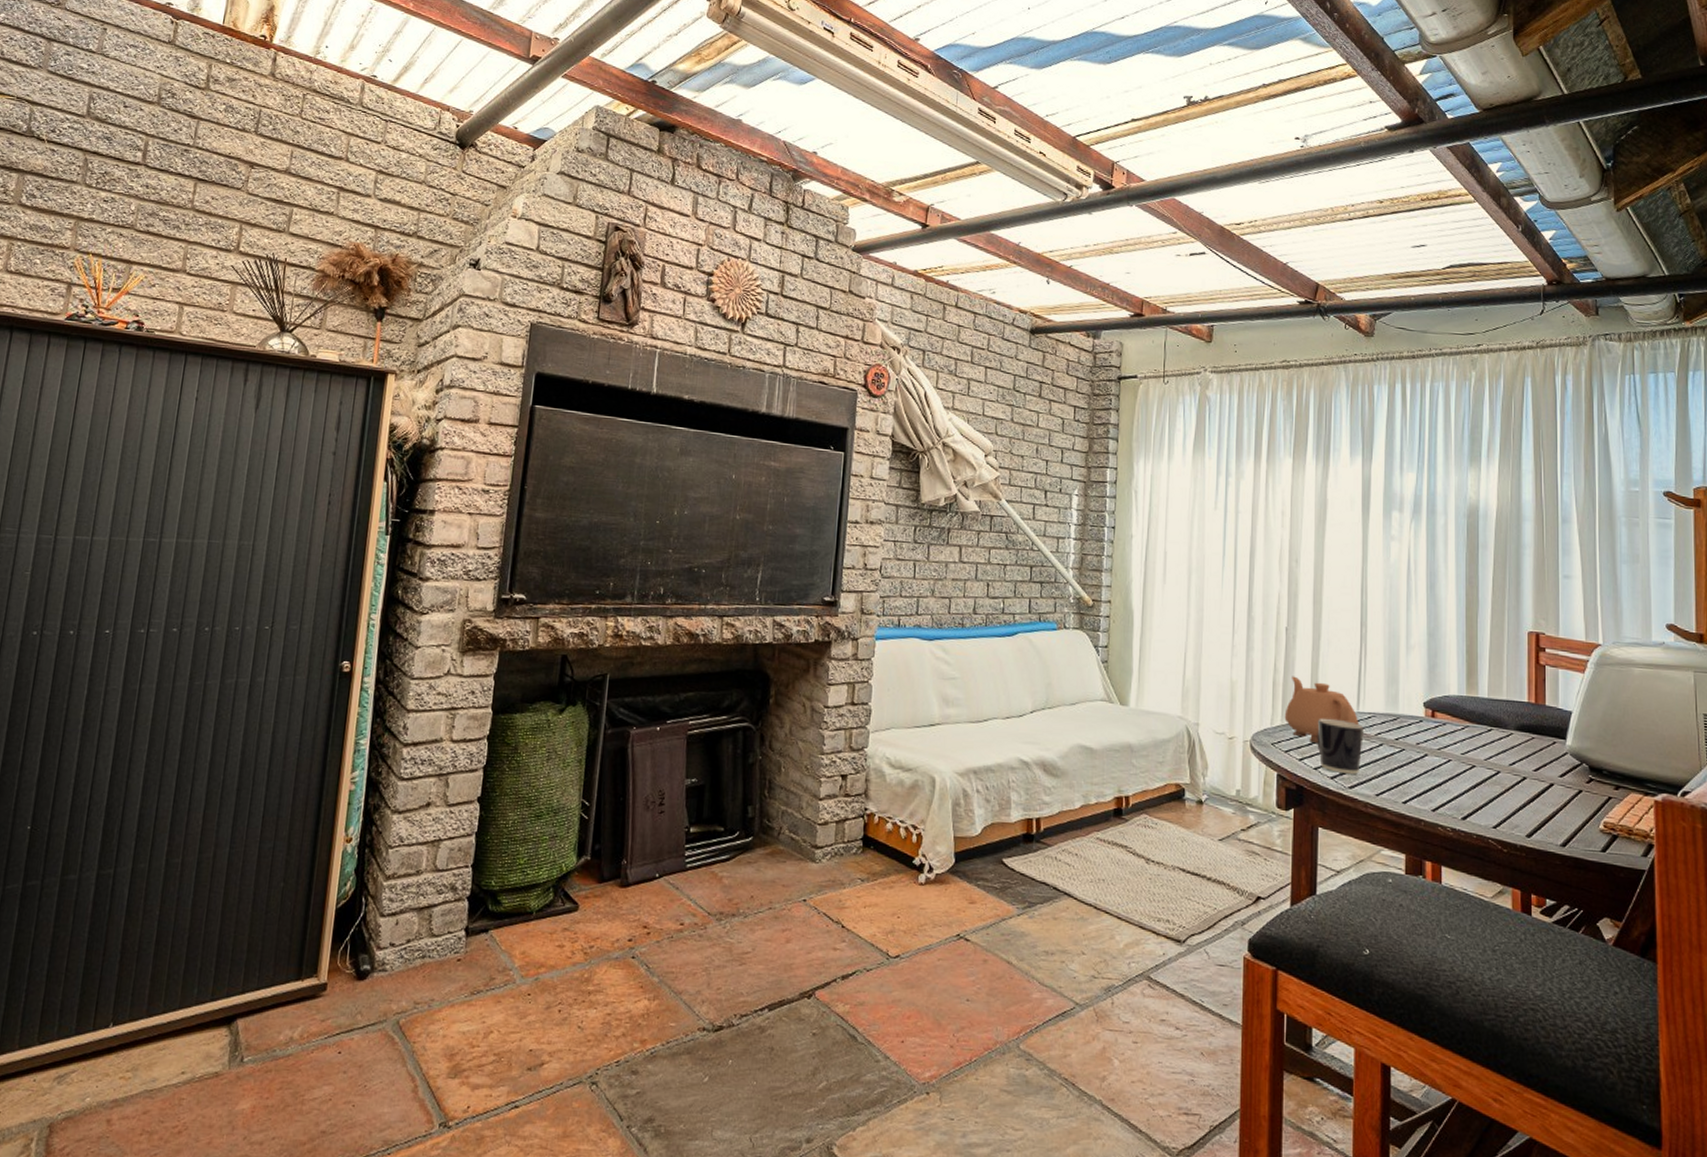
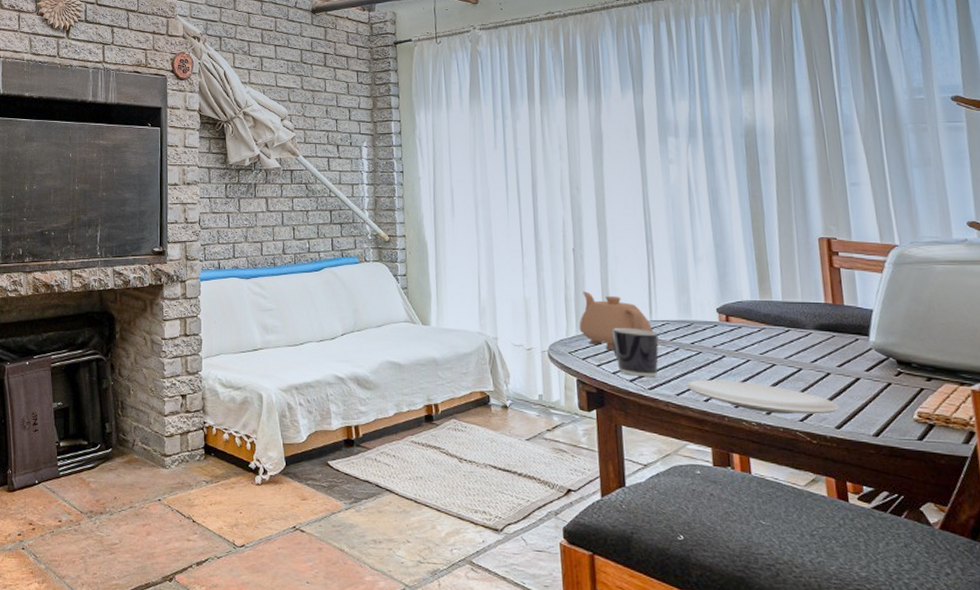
plate: none [1386,779,1532,822] -> present [686,379,840,415]

